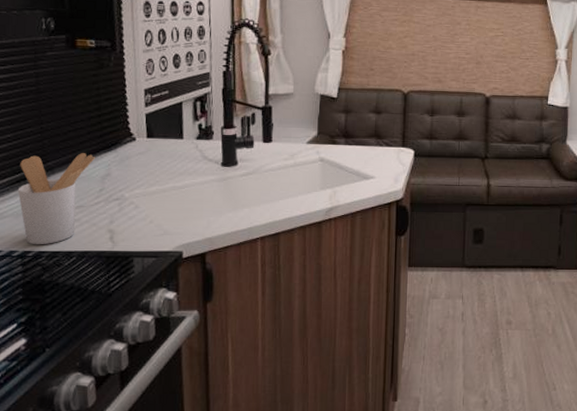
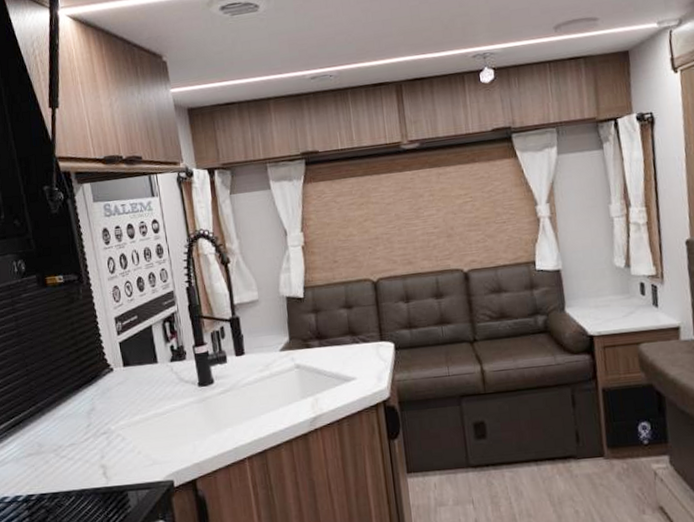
utensil holder: present [17,153,95,245] -> none [13,390,79,488]

